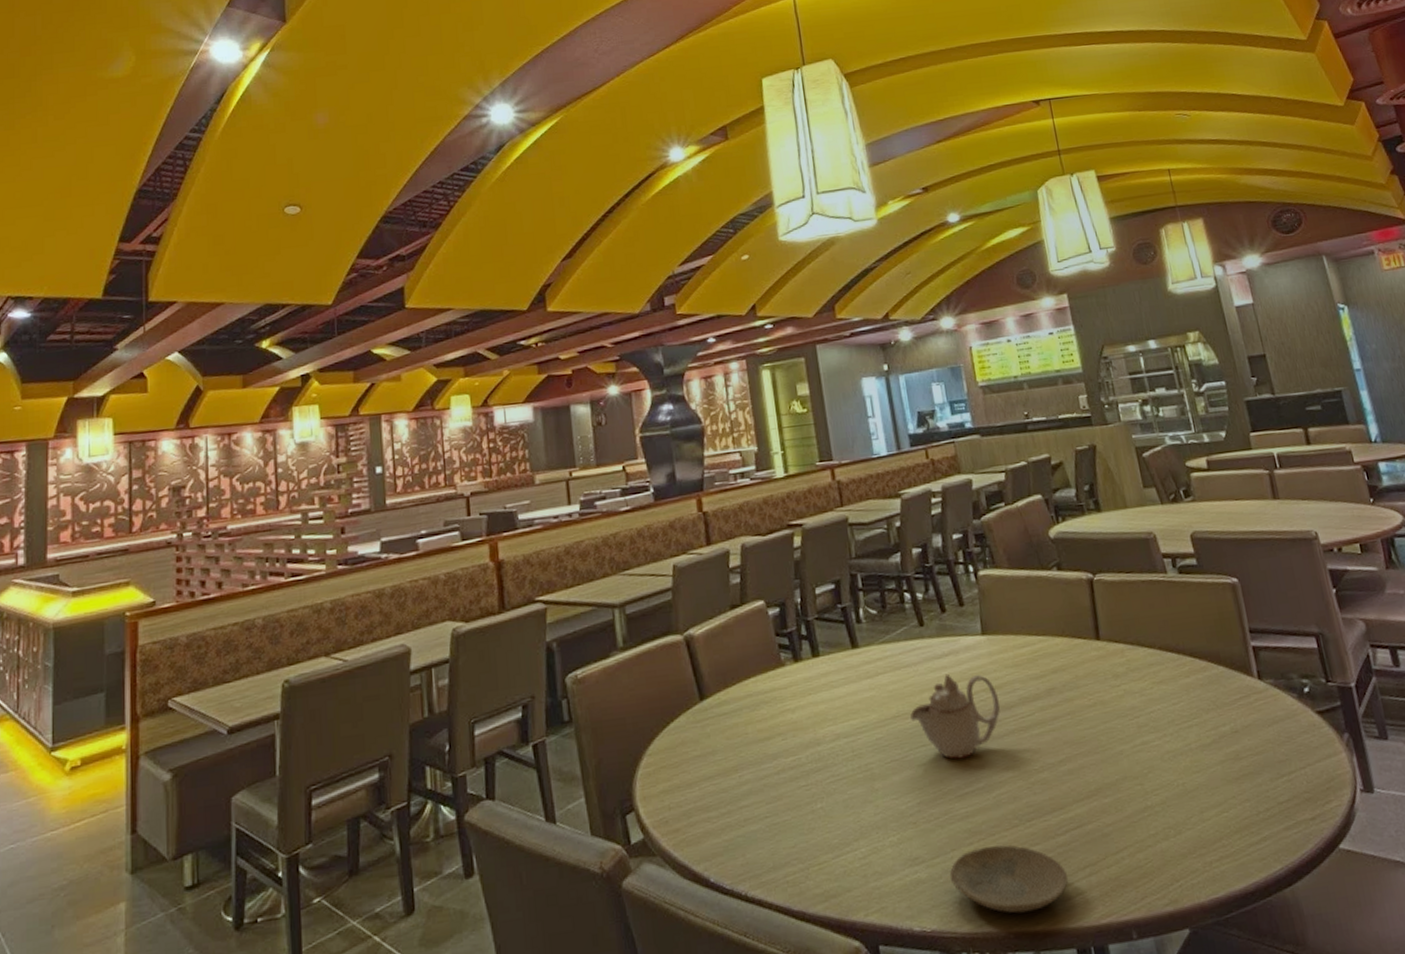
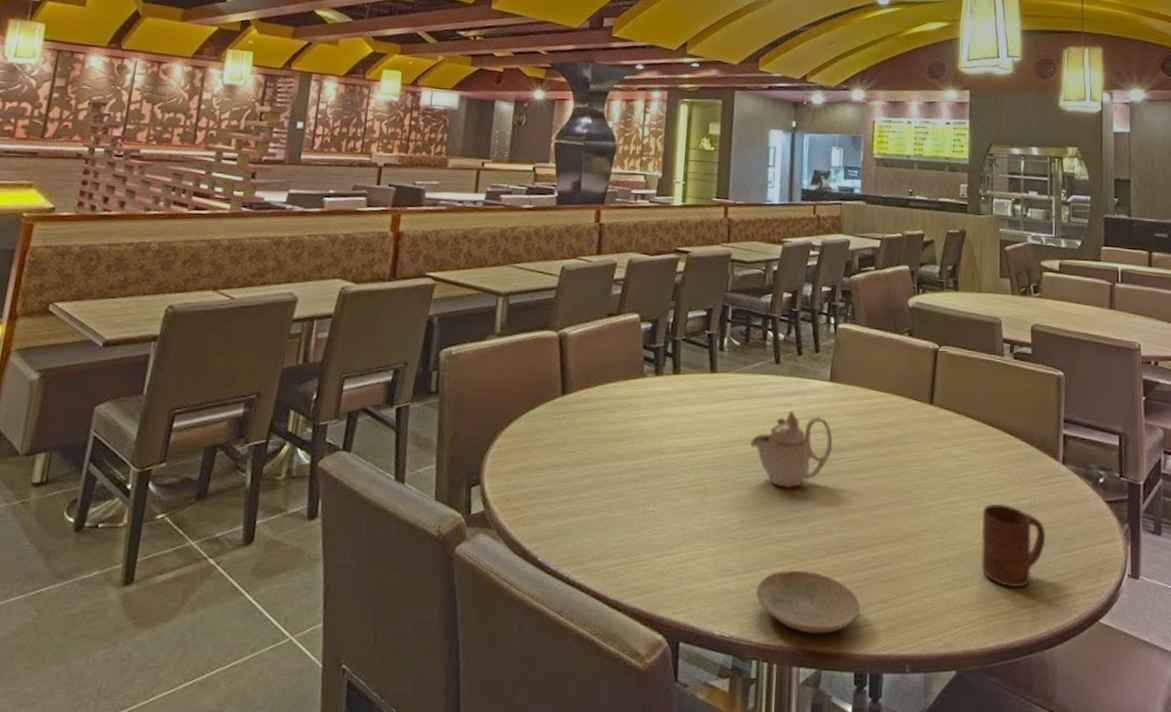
cup: none [1181,734,1259,827] -> present [981,503,1046,589]

